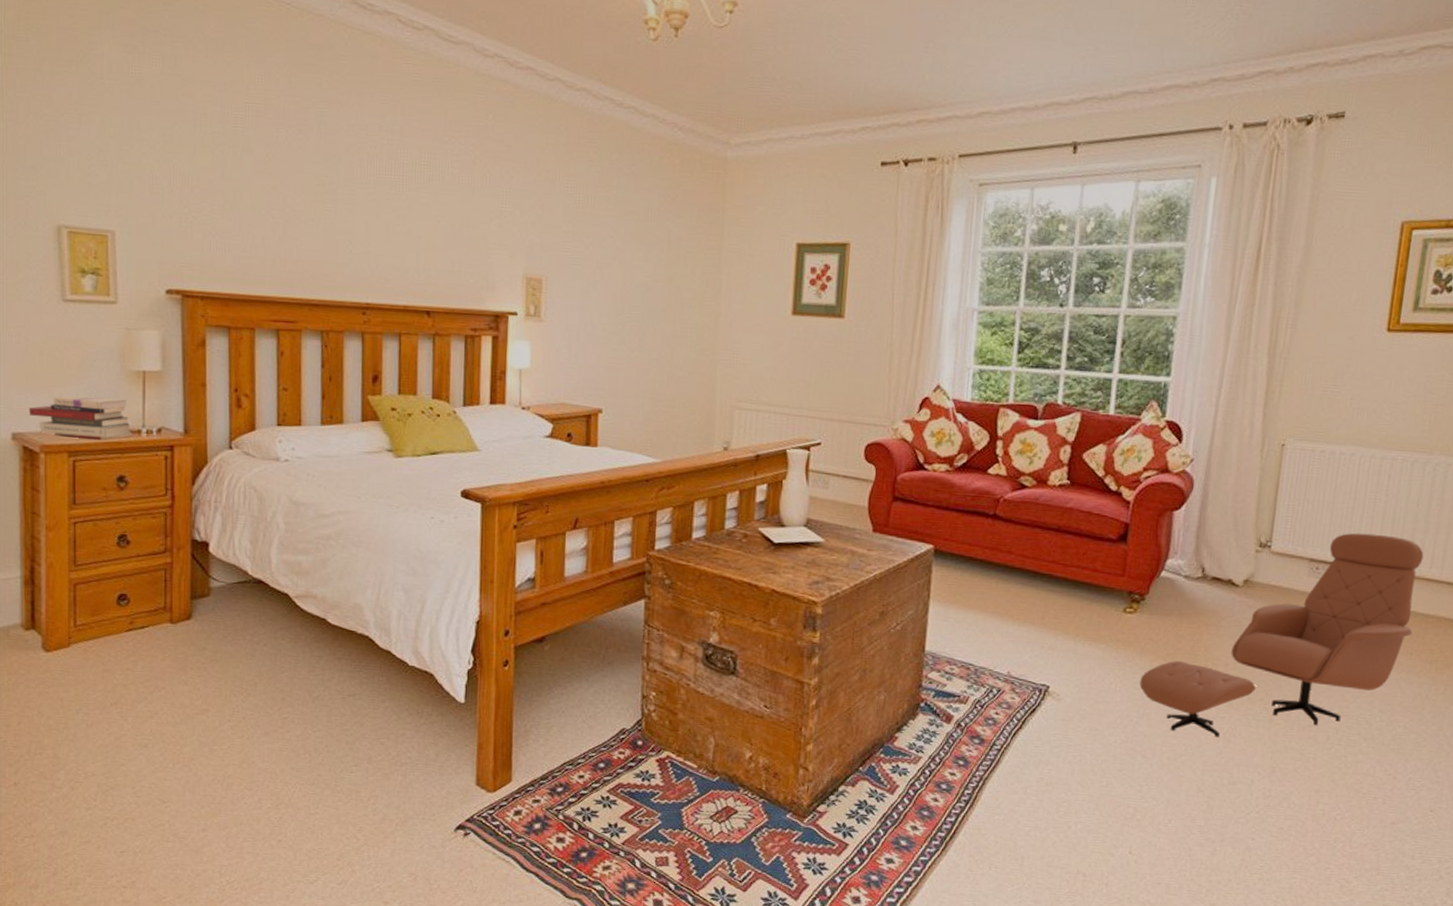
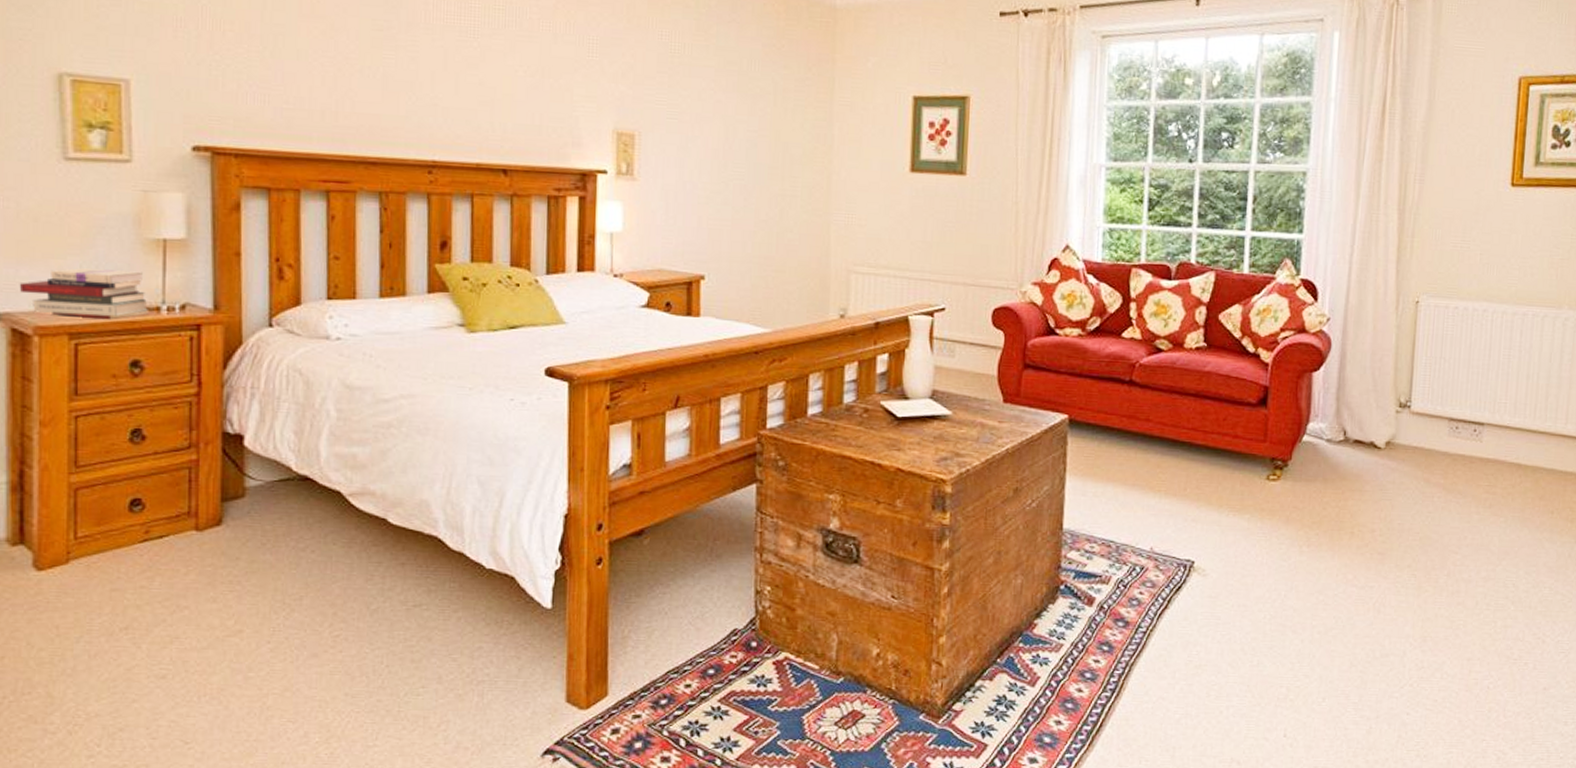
armchair: present [1139,533,1424,737] -> none [1286,390,1559,608]

